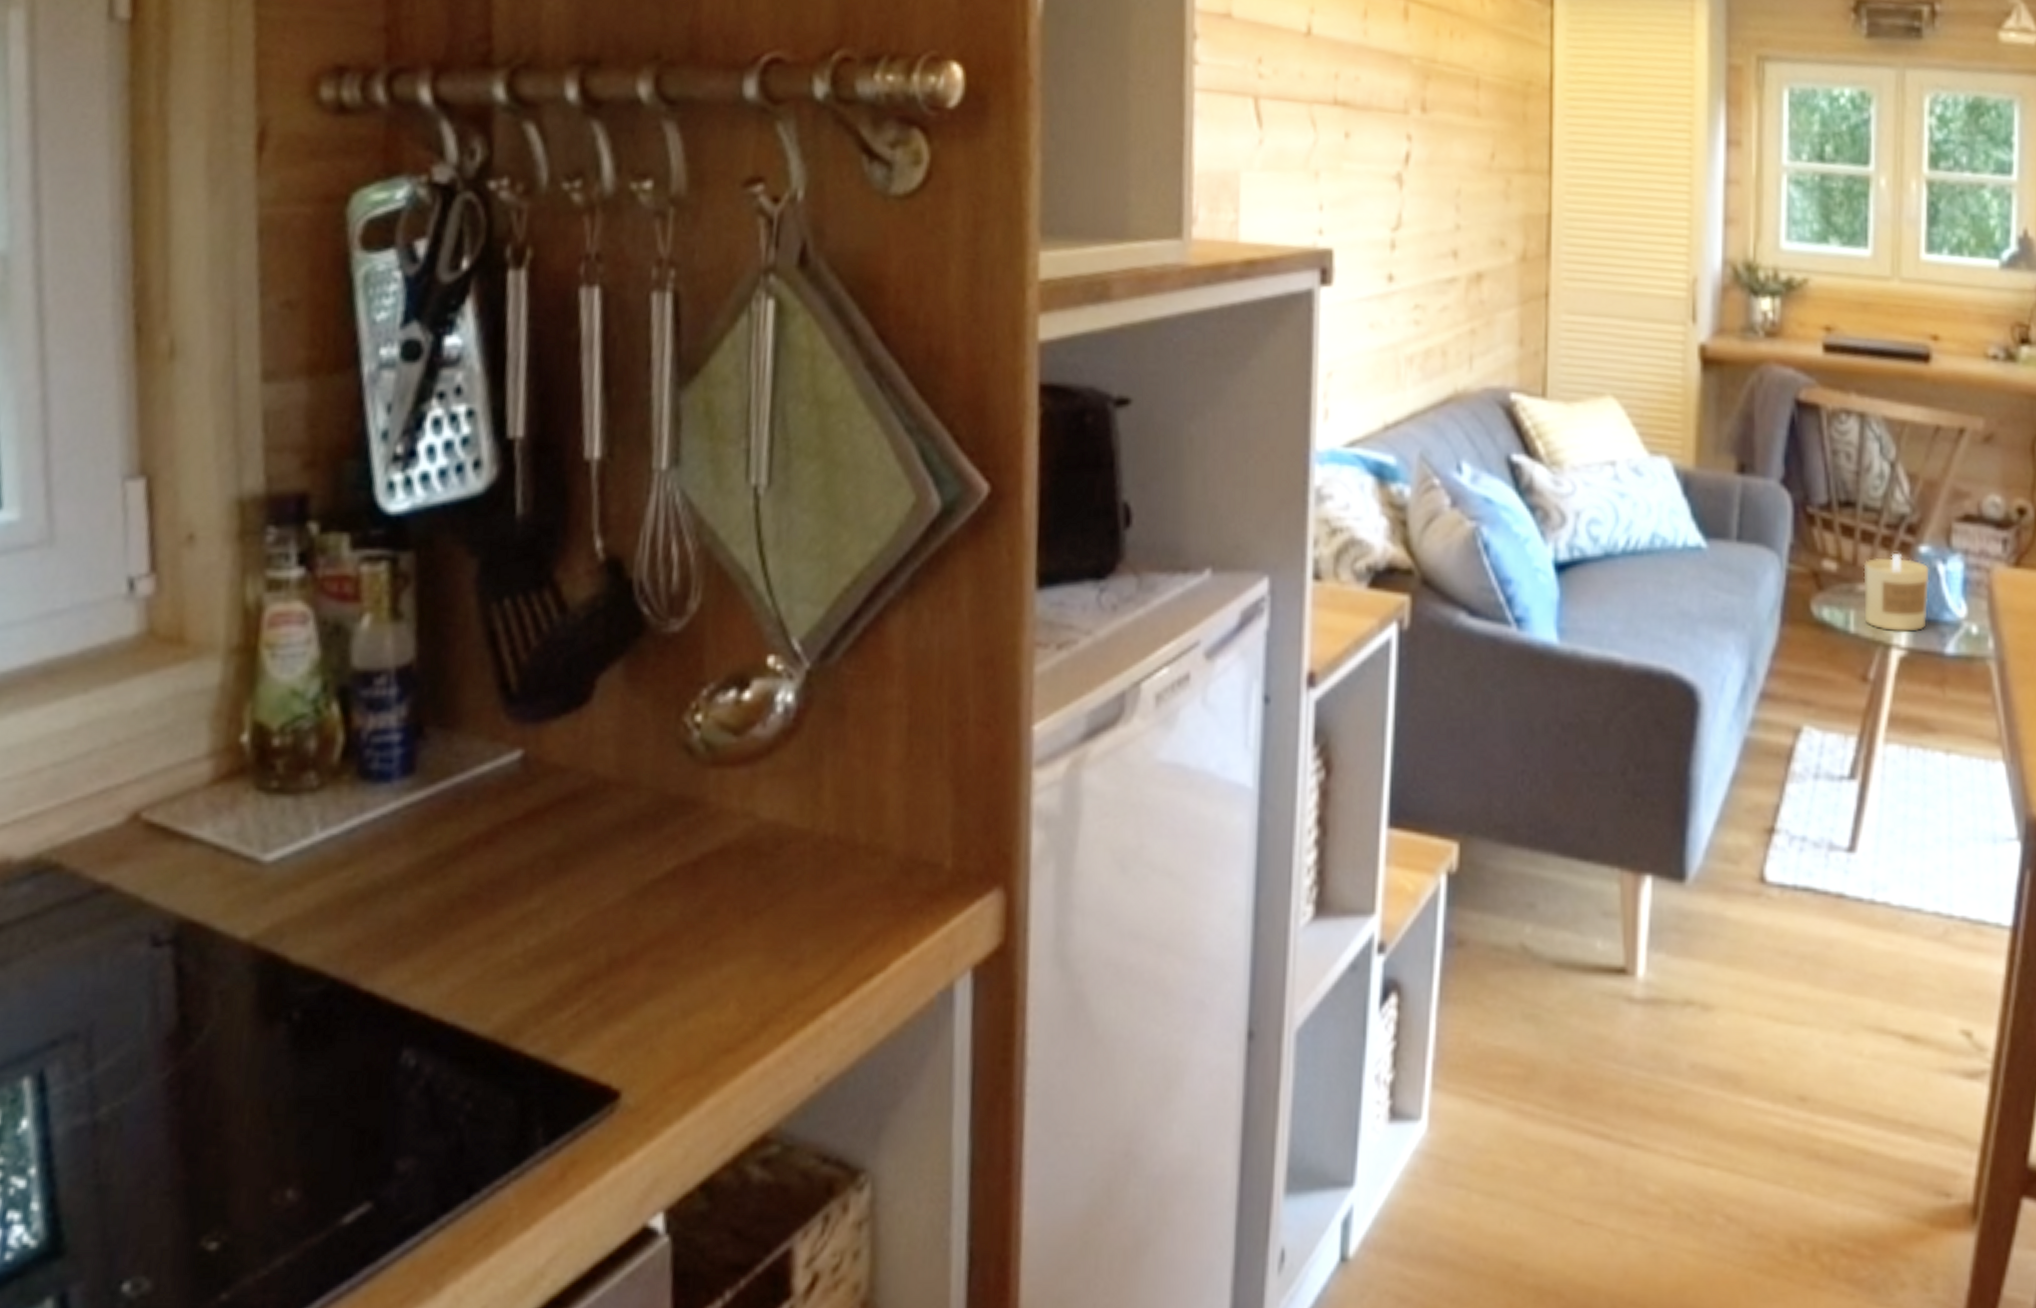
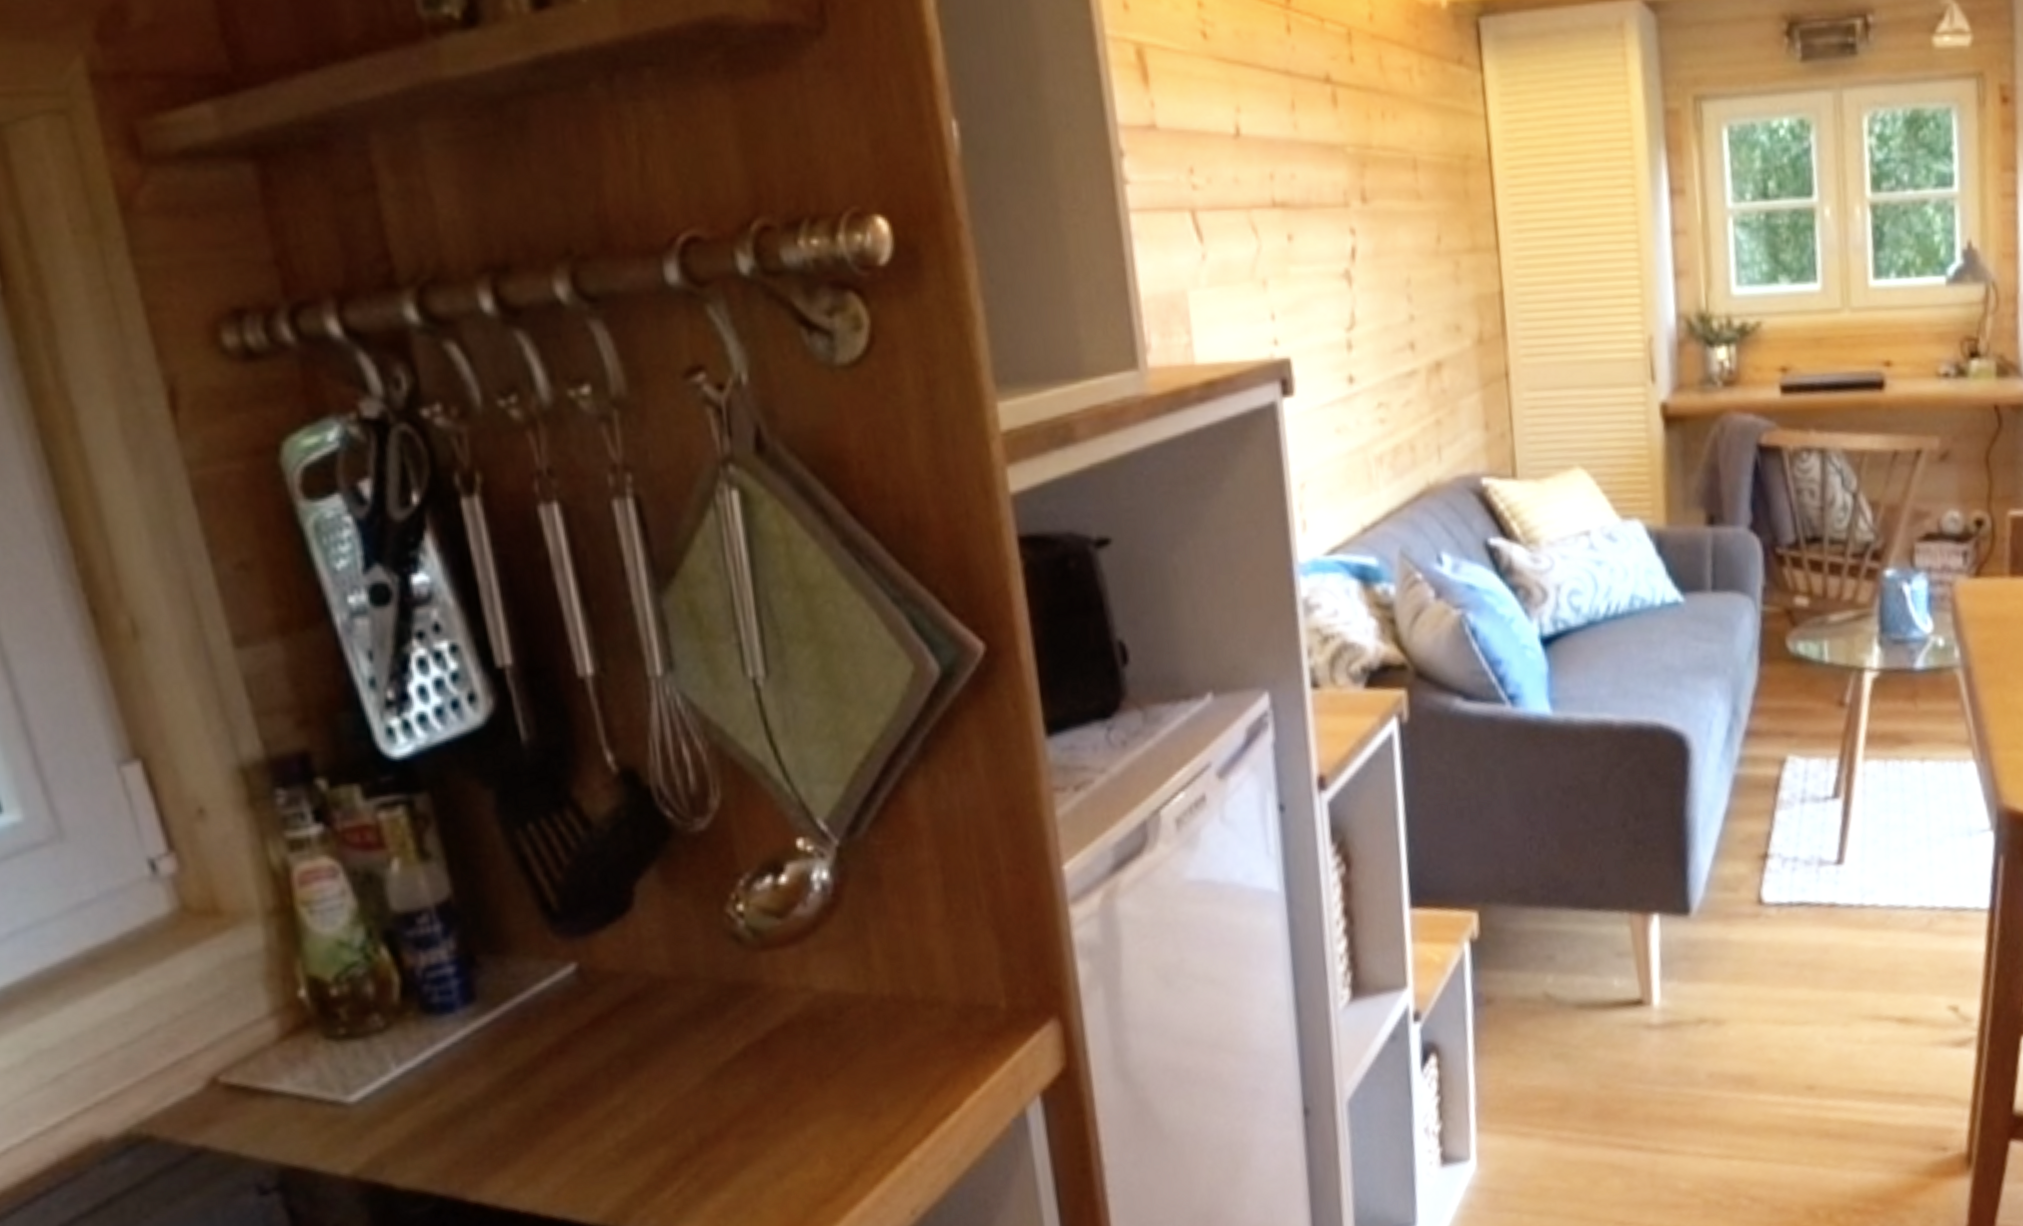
candle: present [1863,554,1930,632] -> none [1833,581,1897,656]

